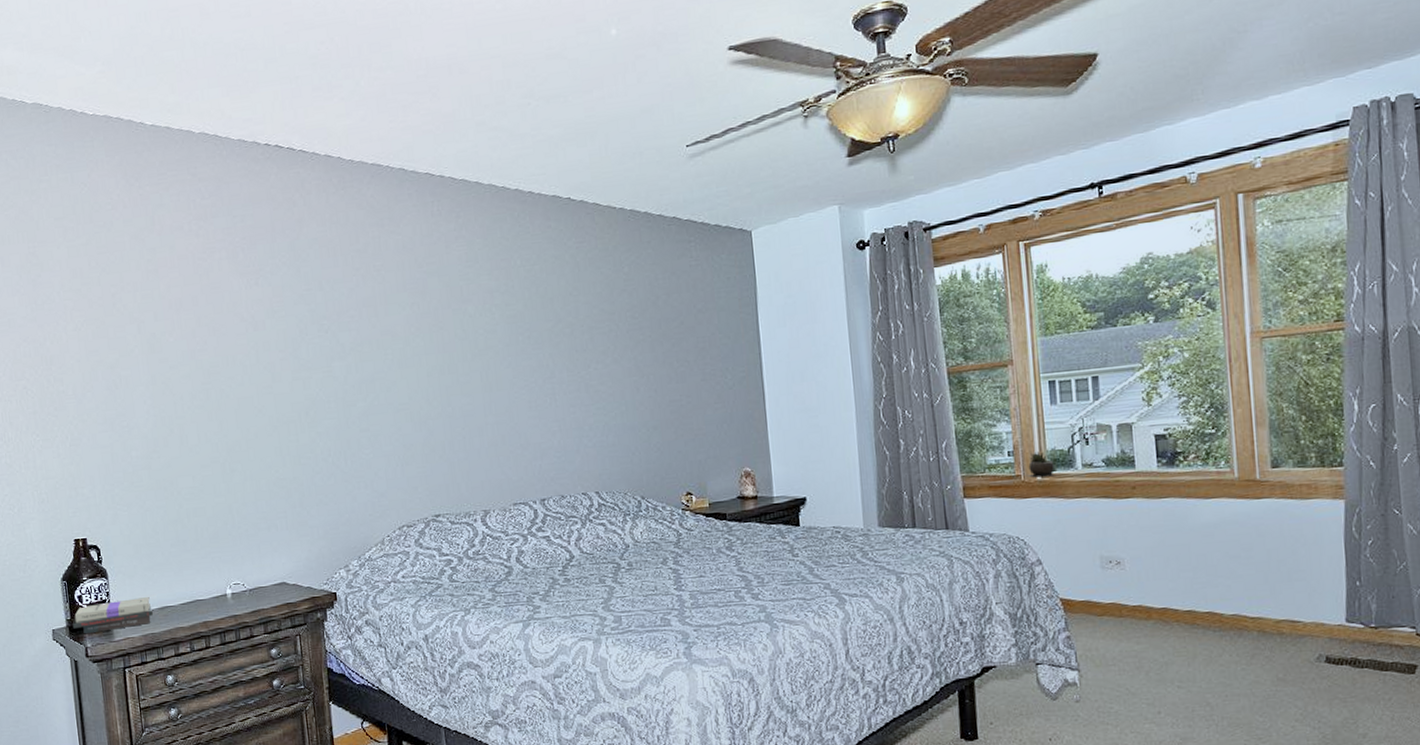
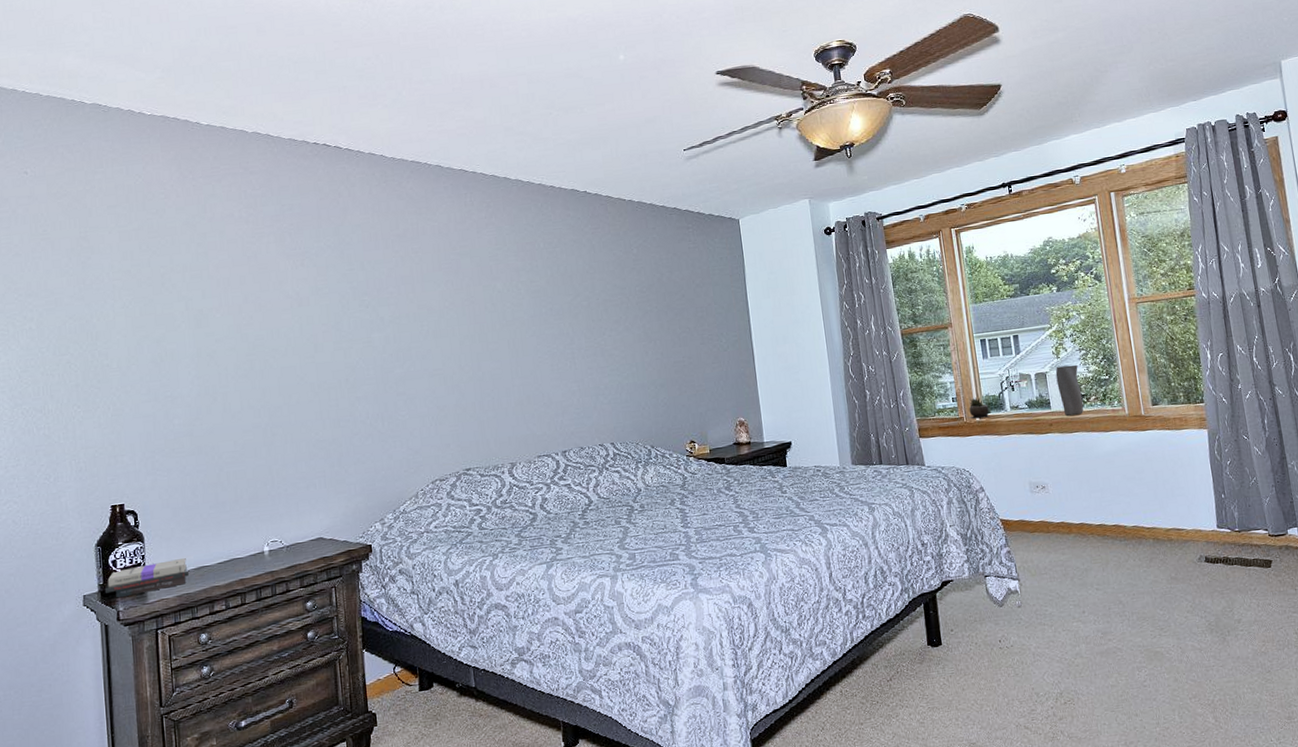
vase: none [1144,414,1179,479] -> present [1055,364,1084,417]

